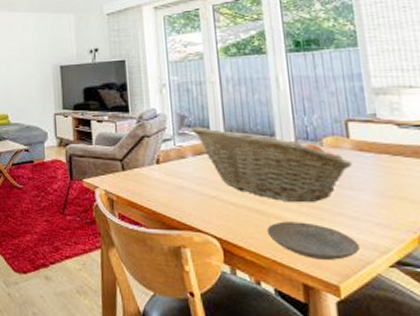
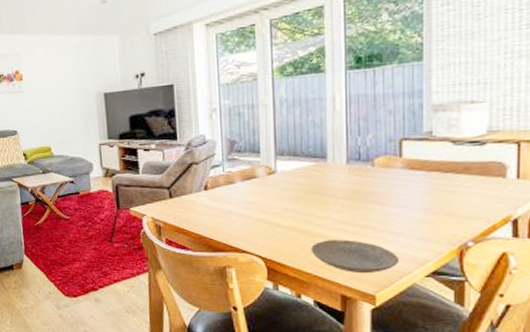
fruit basket: present [192,127,352,202] -> none [242,151,401,221]

